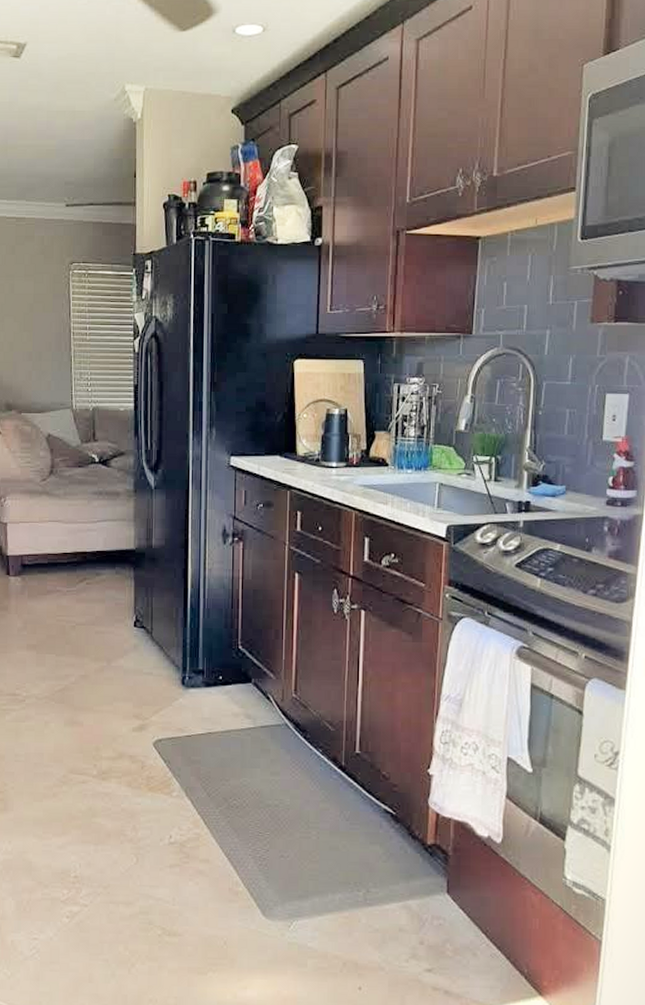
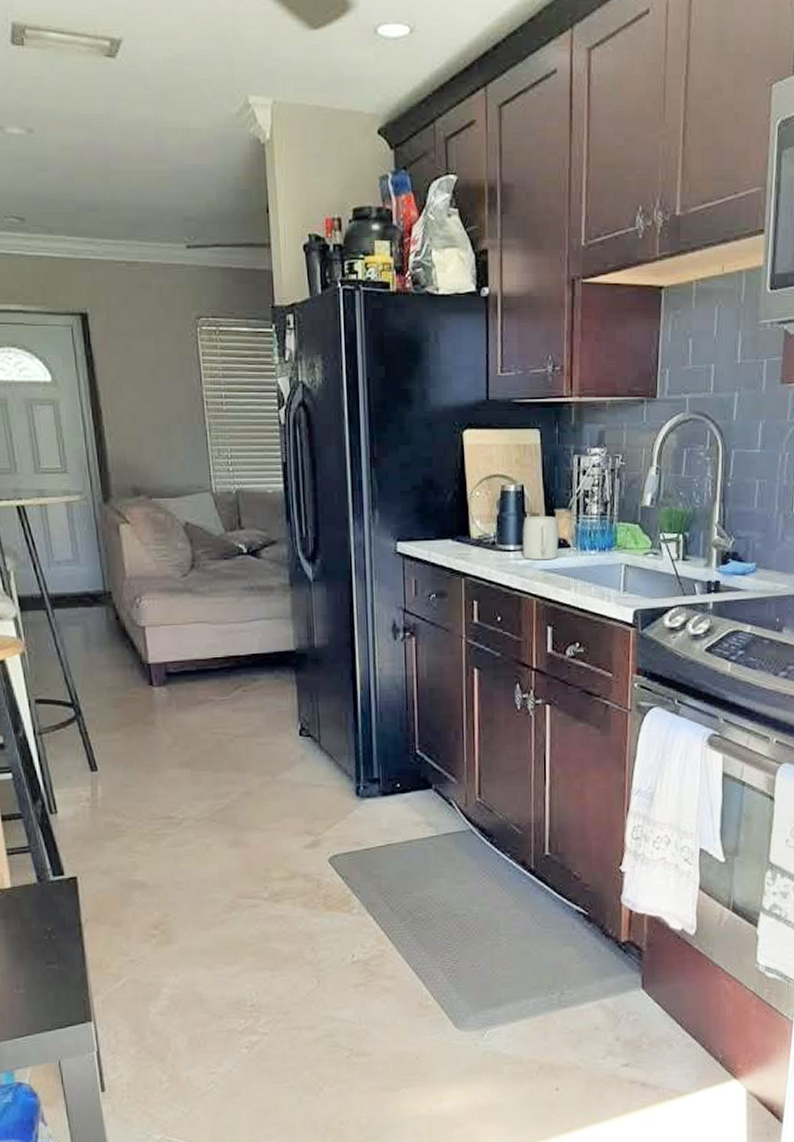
mug: none [344,436,378,477] -> present [522,515,559,561]

